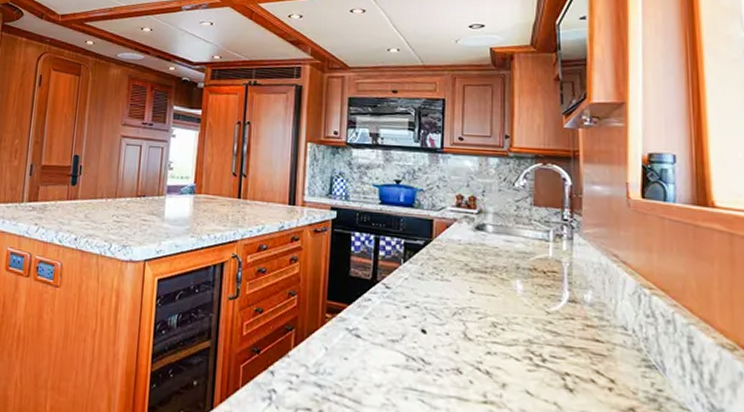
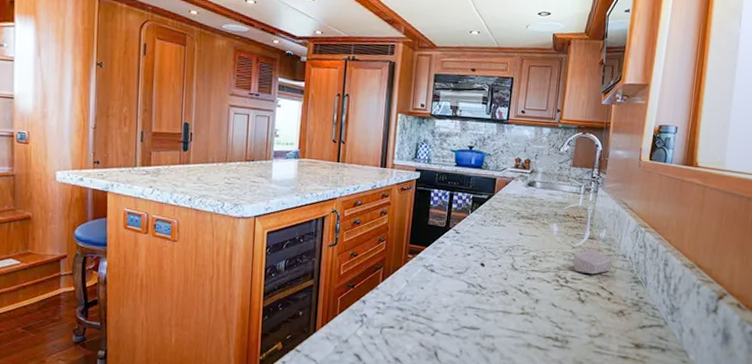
soap bar: none [549,315,609,352] -> present [573,248,613,275]

